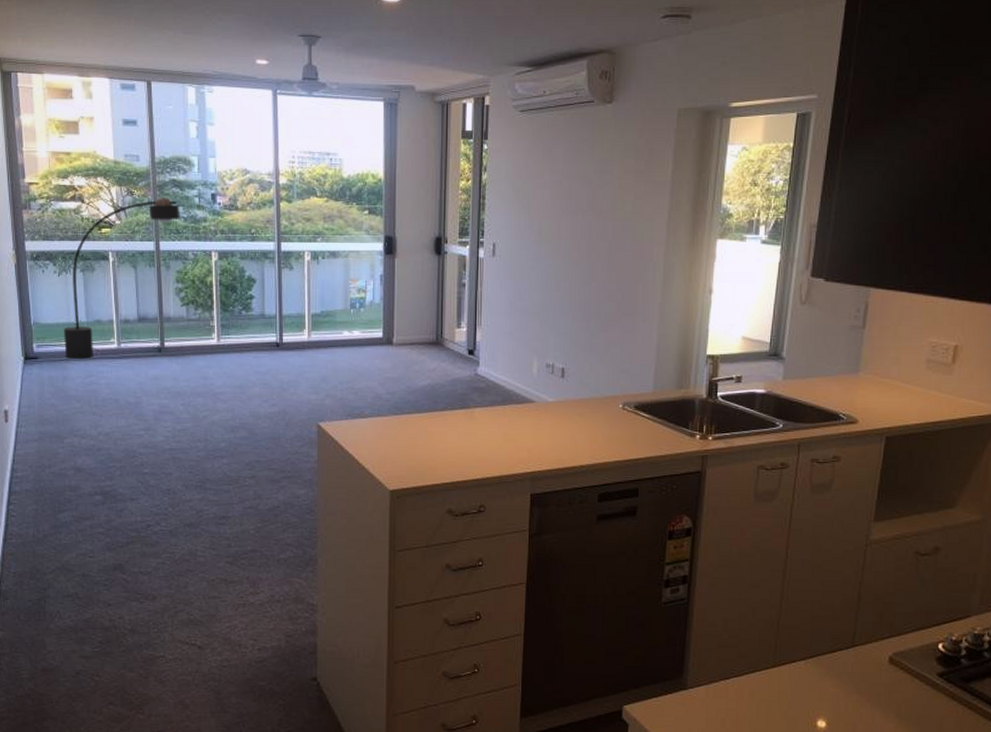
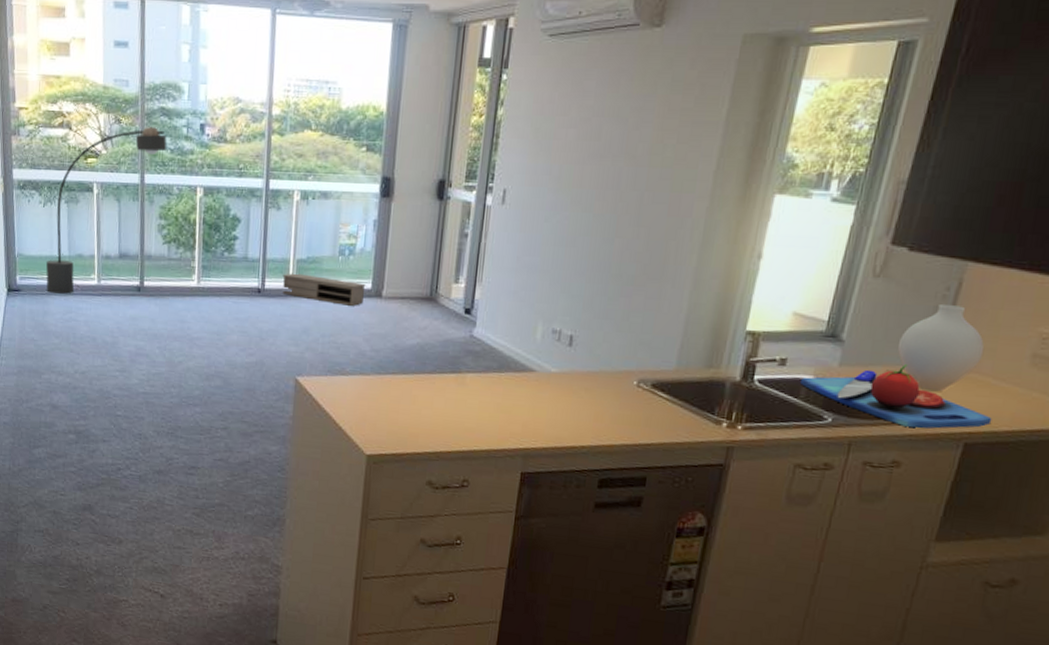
tv stand: none [299,327,377,354] -> present [282,273,366,306]
chopping board: none [755,375,904,428] -> present [800,365,992,430]
vase: none [826,324,891,395] -> present [897,305,985,391]

